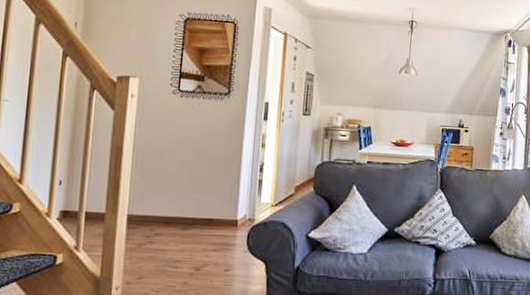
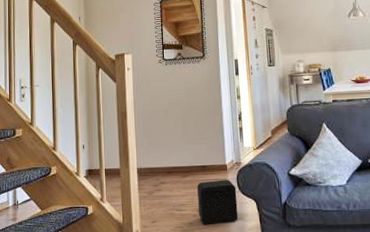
air purifier: none [196,236,245,287] -> present [197,179,238,226]

